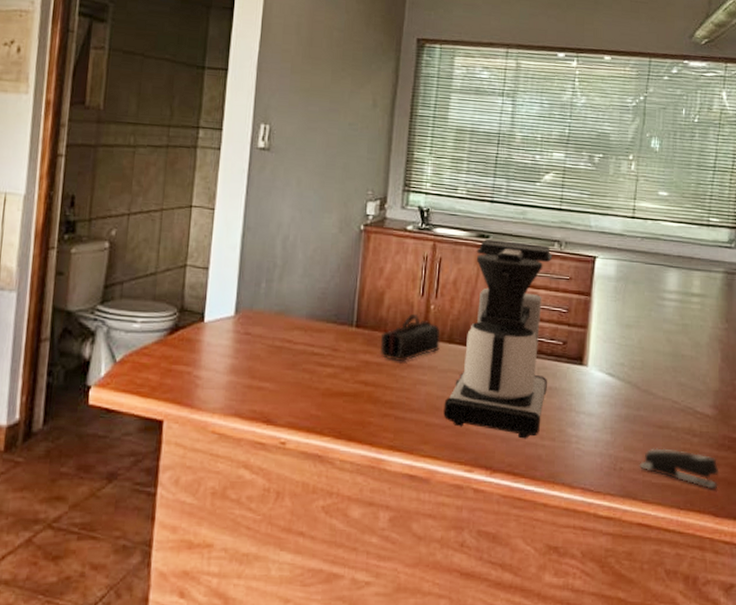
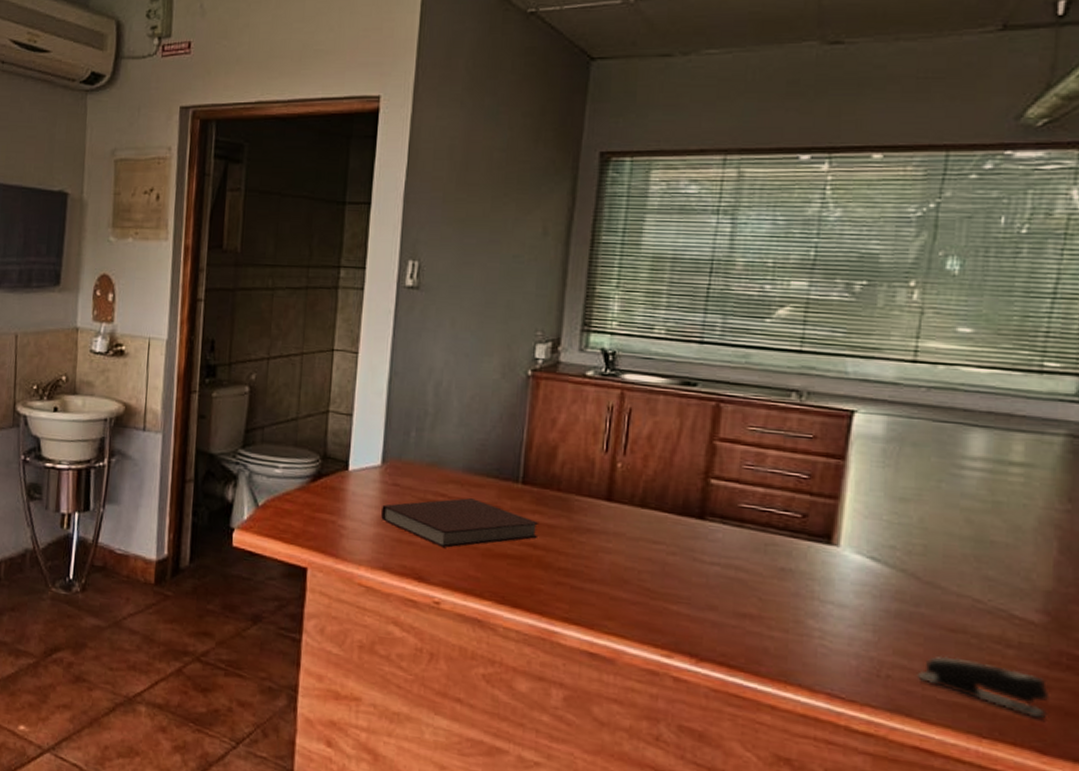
notebook: none [234,343,370,390] -> present [381,498,540,548]
pencil case: present [379,313,440,361] -> none [551,471,630,525]
coffee maker: present [443,238,553,439] -> none [633,387,789,627]

